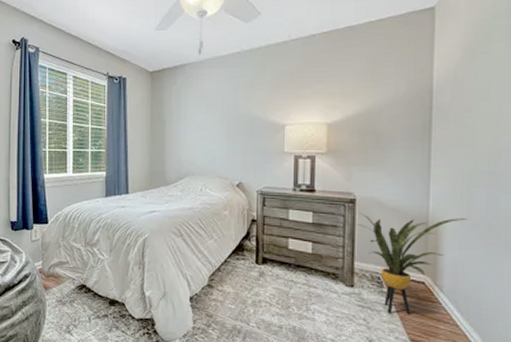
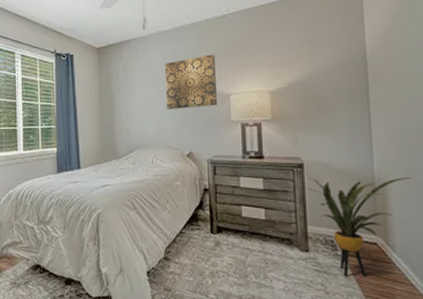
wall art: none [219,82,272,138] -> present [165,54,217,109]

